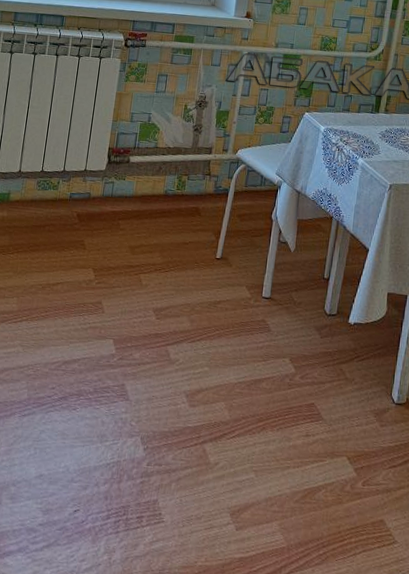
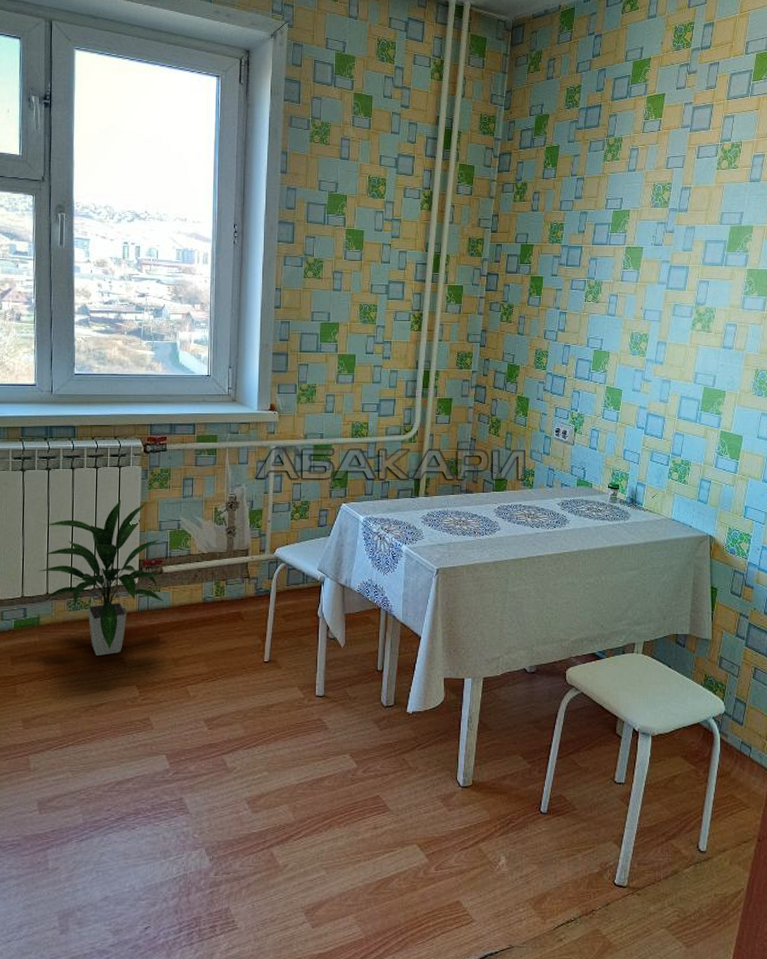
indoor plant: none [13,88,131,236] -> present [38,499,163,655]

